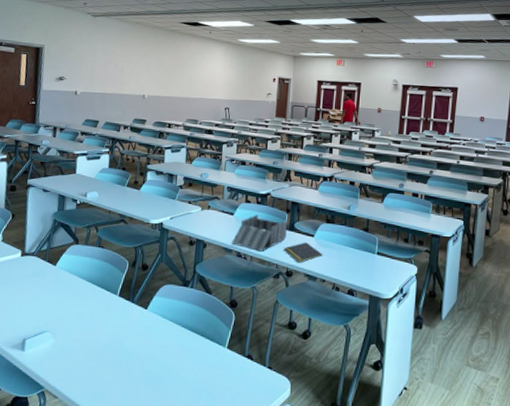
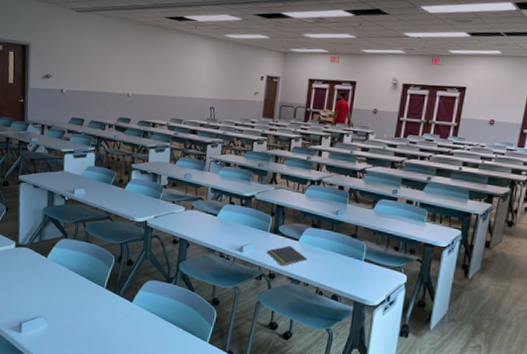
desk organizer: present [231,215,287,252] -> none [214,216,271,253]

